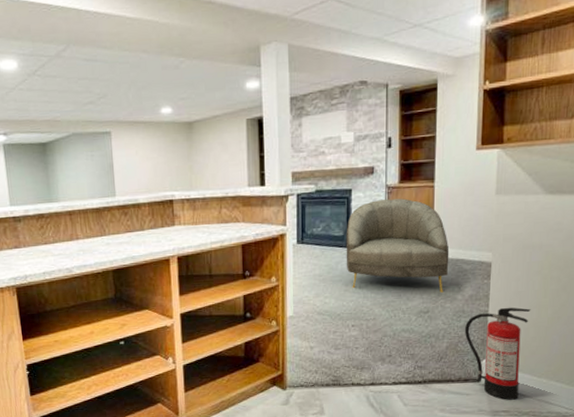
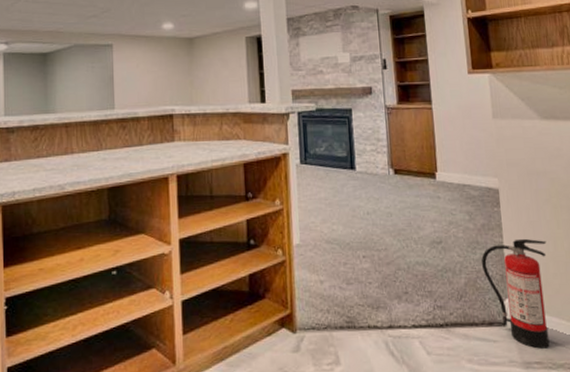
armchair: present [346,198,449,293] -> none [349,120,457,221]

